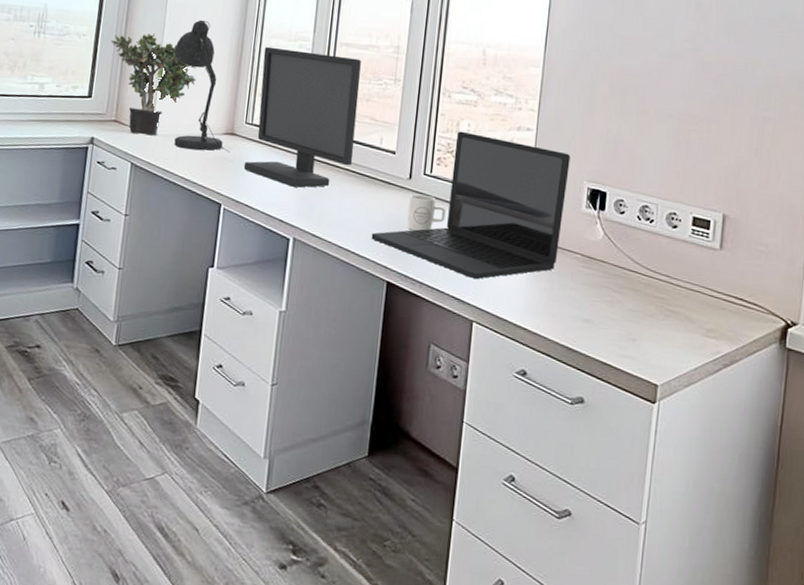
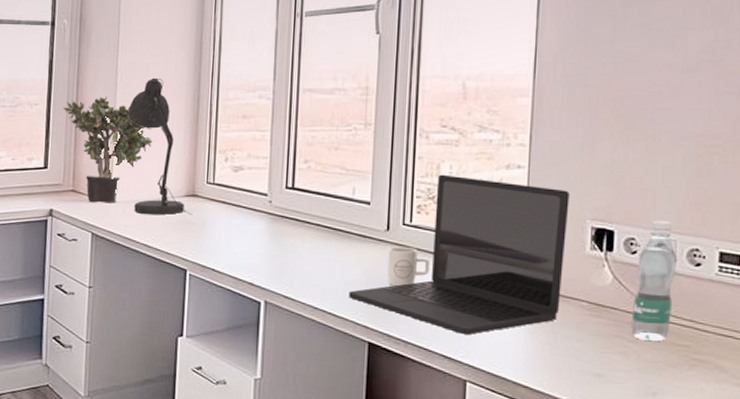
computer monitor: present [243,46,361,188] -> none [207,100,327,247]
bottle: none [617,185,659,293] -> present [631,220,678,342]

